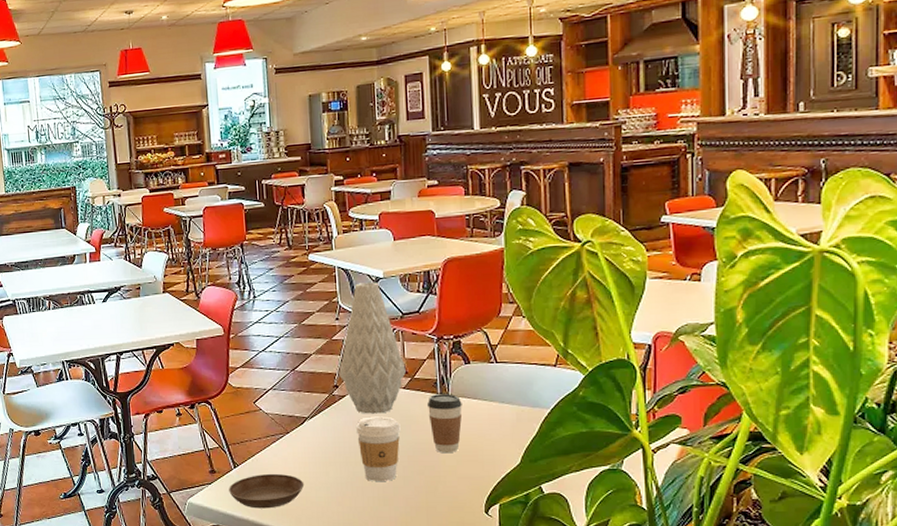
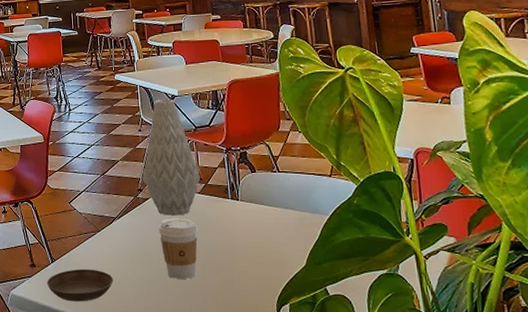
coffee cup: present [428,394,462,454] -> none [220,199,252,255]

